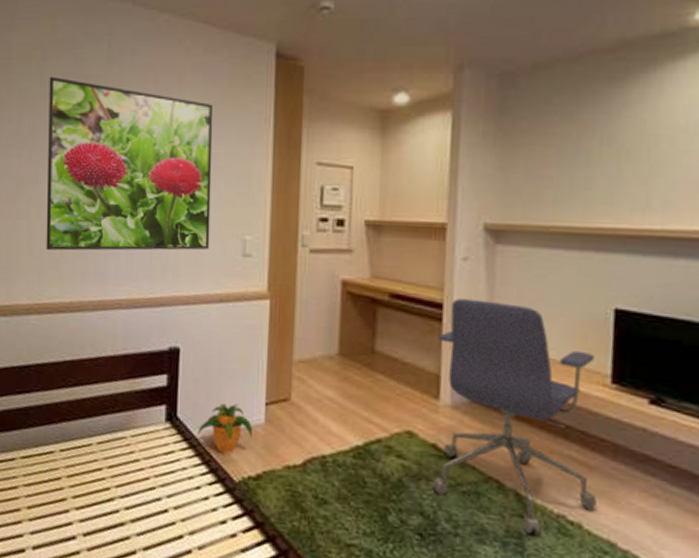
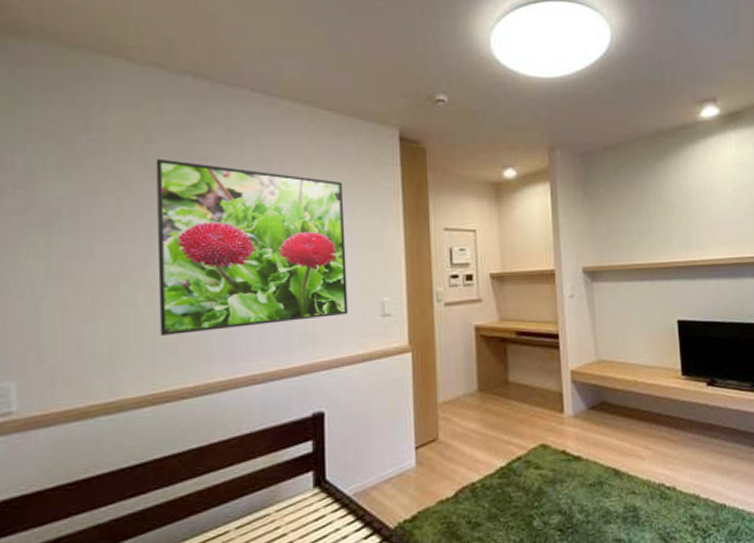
potted plant: present [198,403,252,453] -> none [349,454,405,504]
office chair: present [432,298,597,535] -> none [557,327,683,506]

